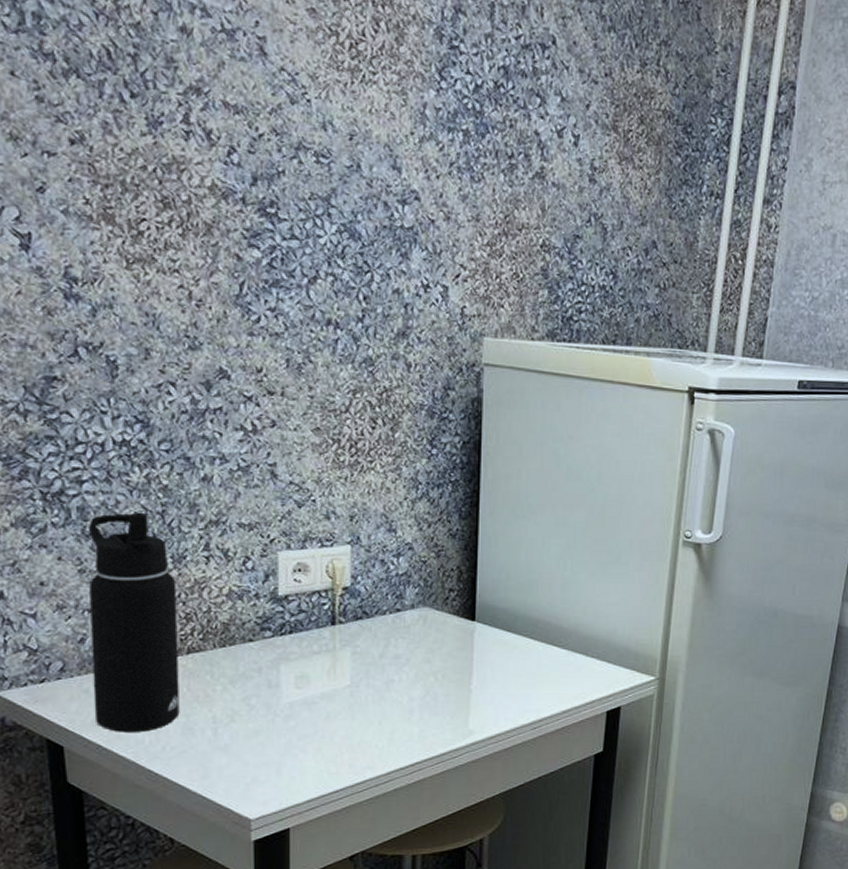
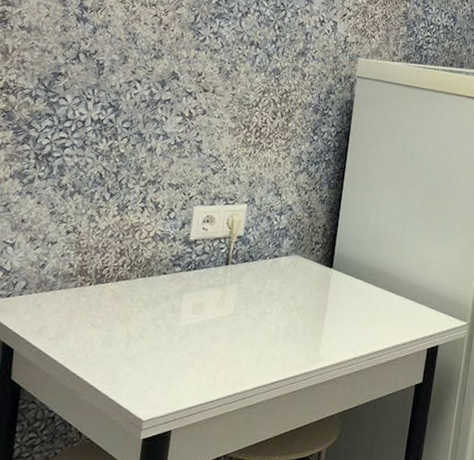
water bottle: present [87,512,180,732] -> none [41,171,118,341]

